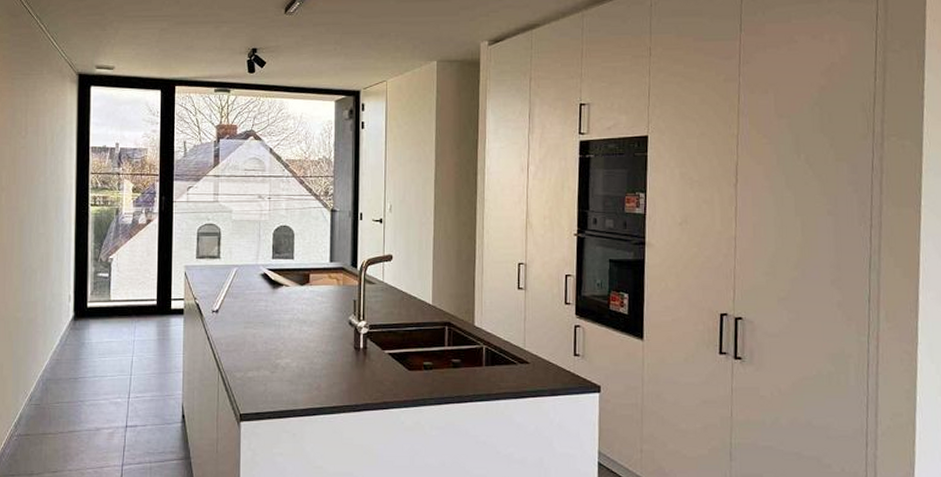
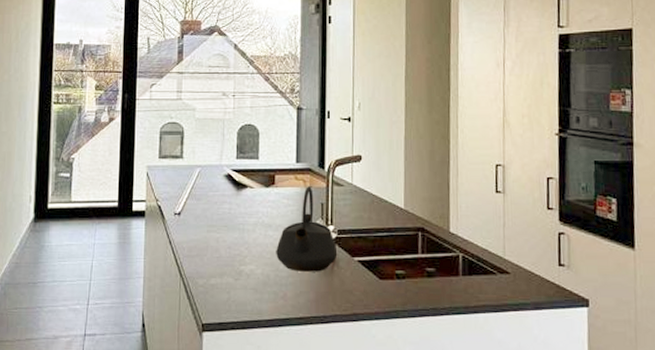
kettle: none [310,284,369,364] -> present [276,186,338,272]

